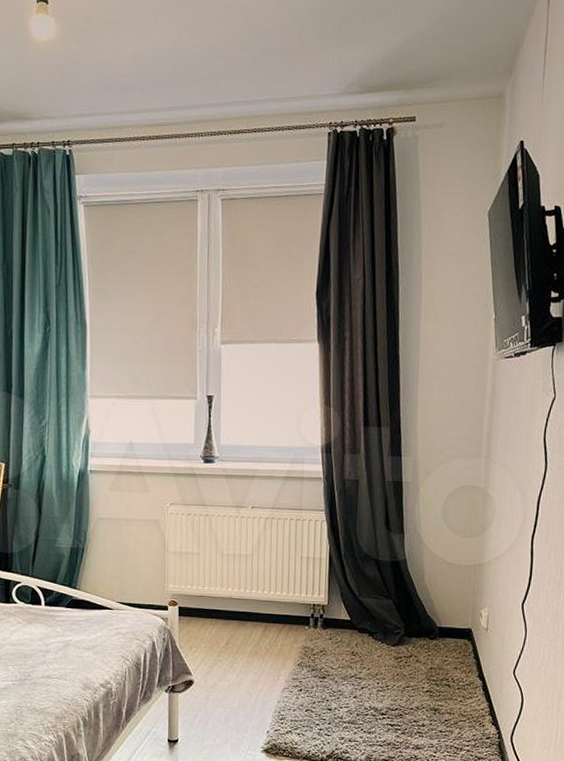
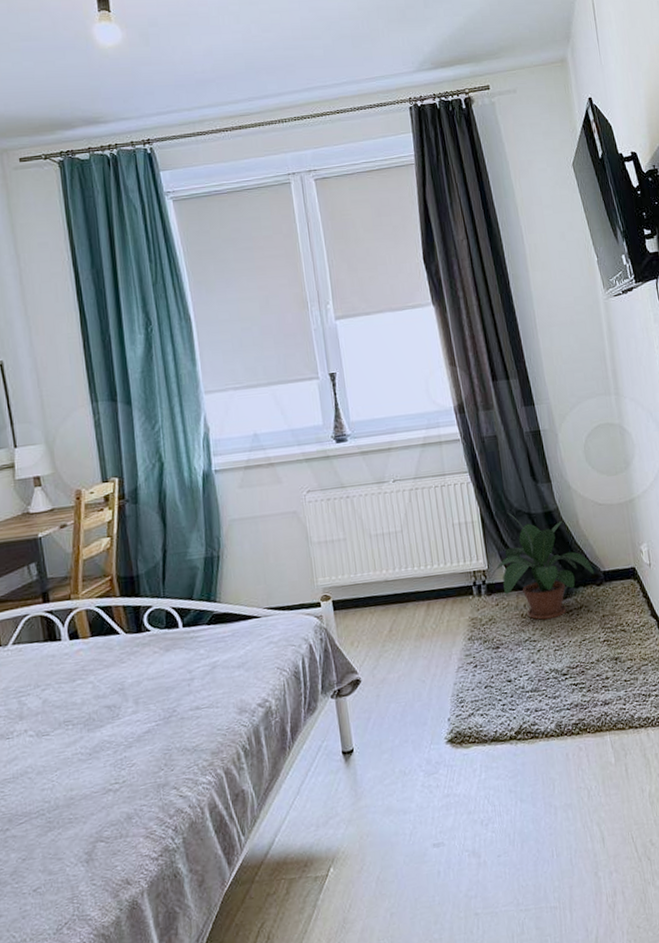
potted plant: none [328,555,430,661] -> present [490,512,595,620]

